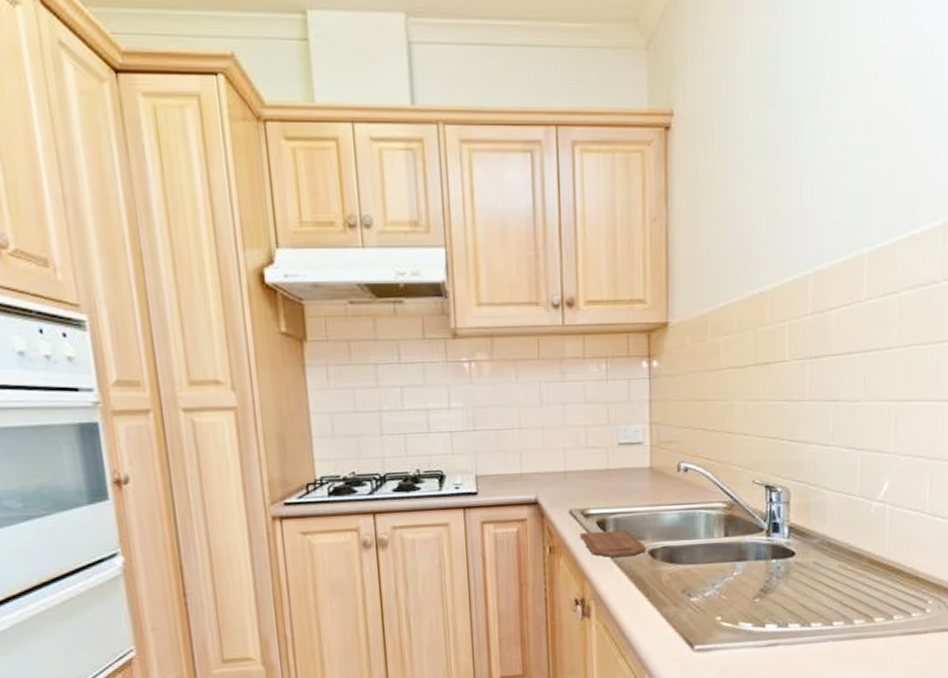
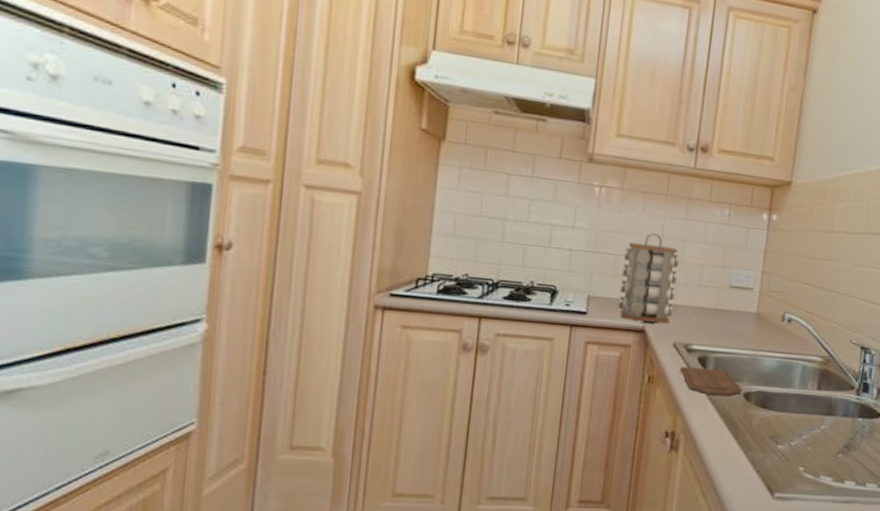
spice rack: none [504,400,564,495] -> present [618,232,679,324]

